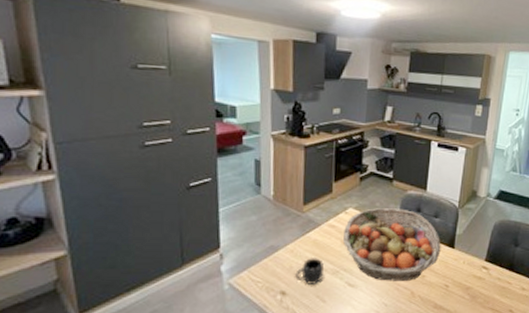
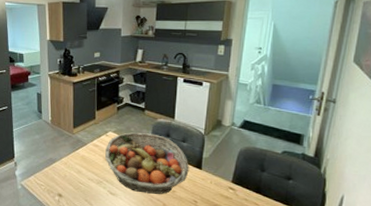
mug: present [294,258,325,284] -> none [67,169,91,191]

